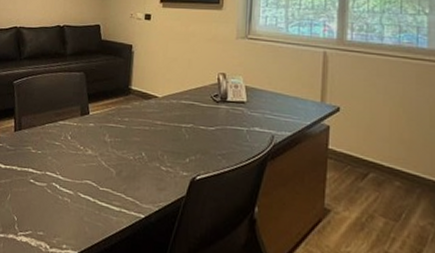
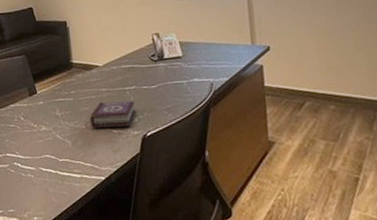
book: none [139,134,189,167] -> present [89,101,137,128]

